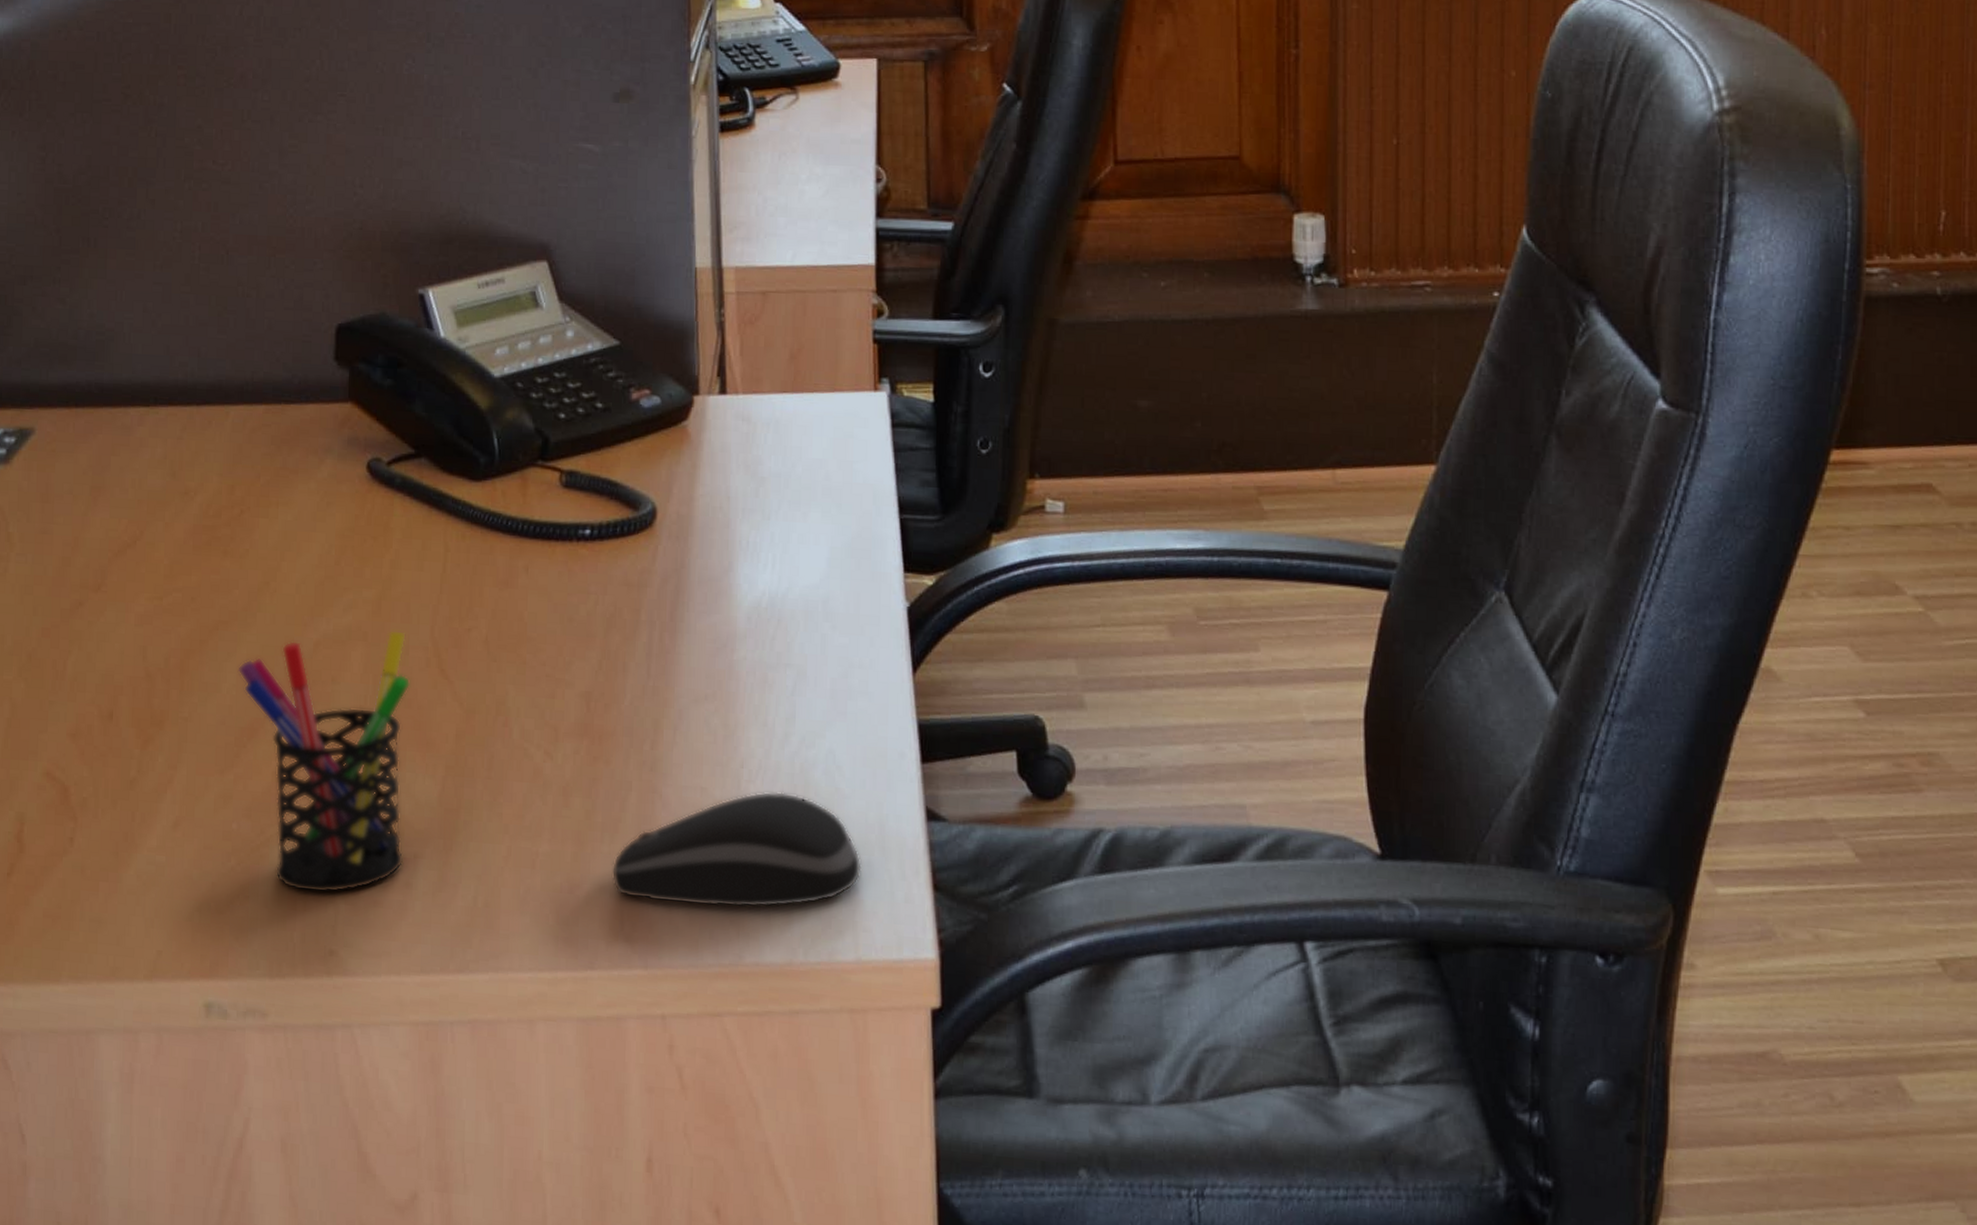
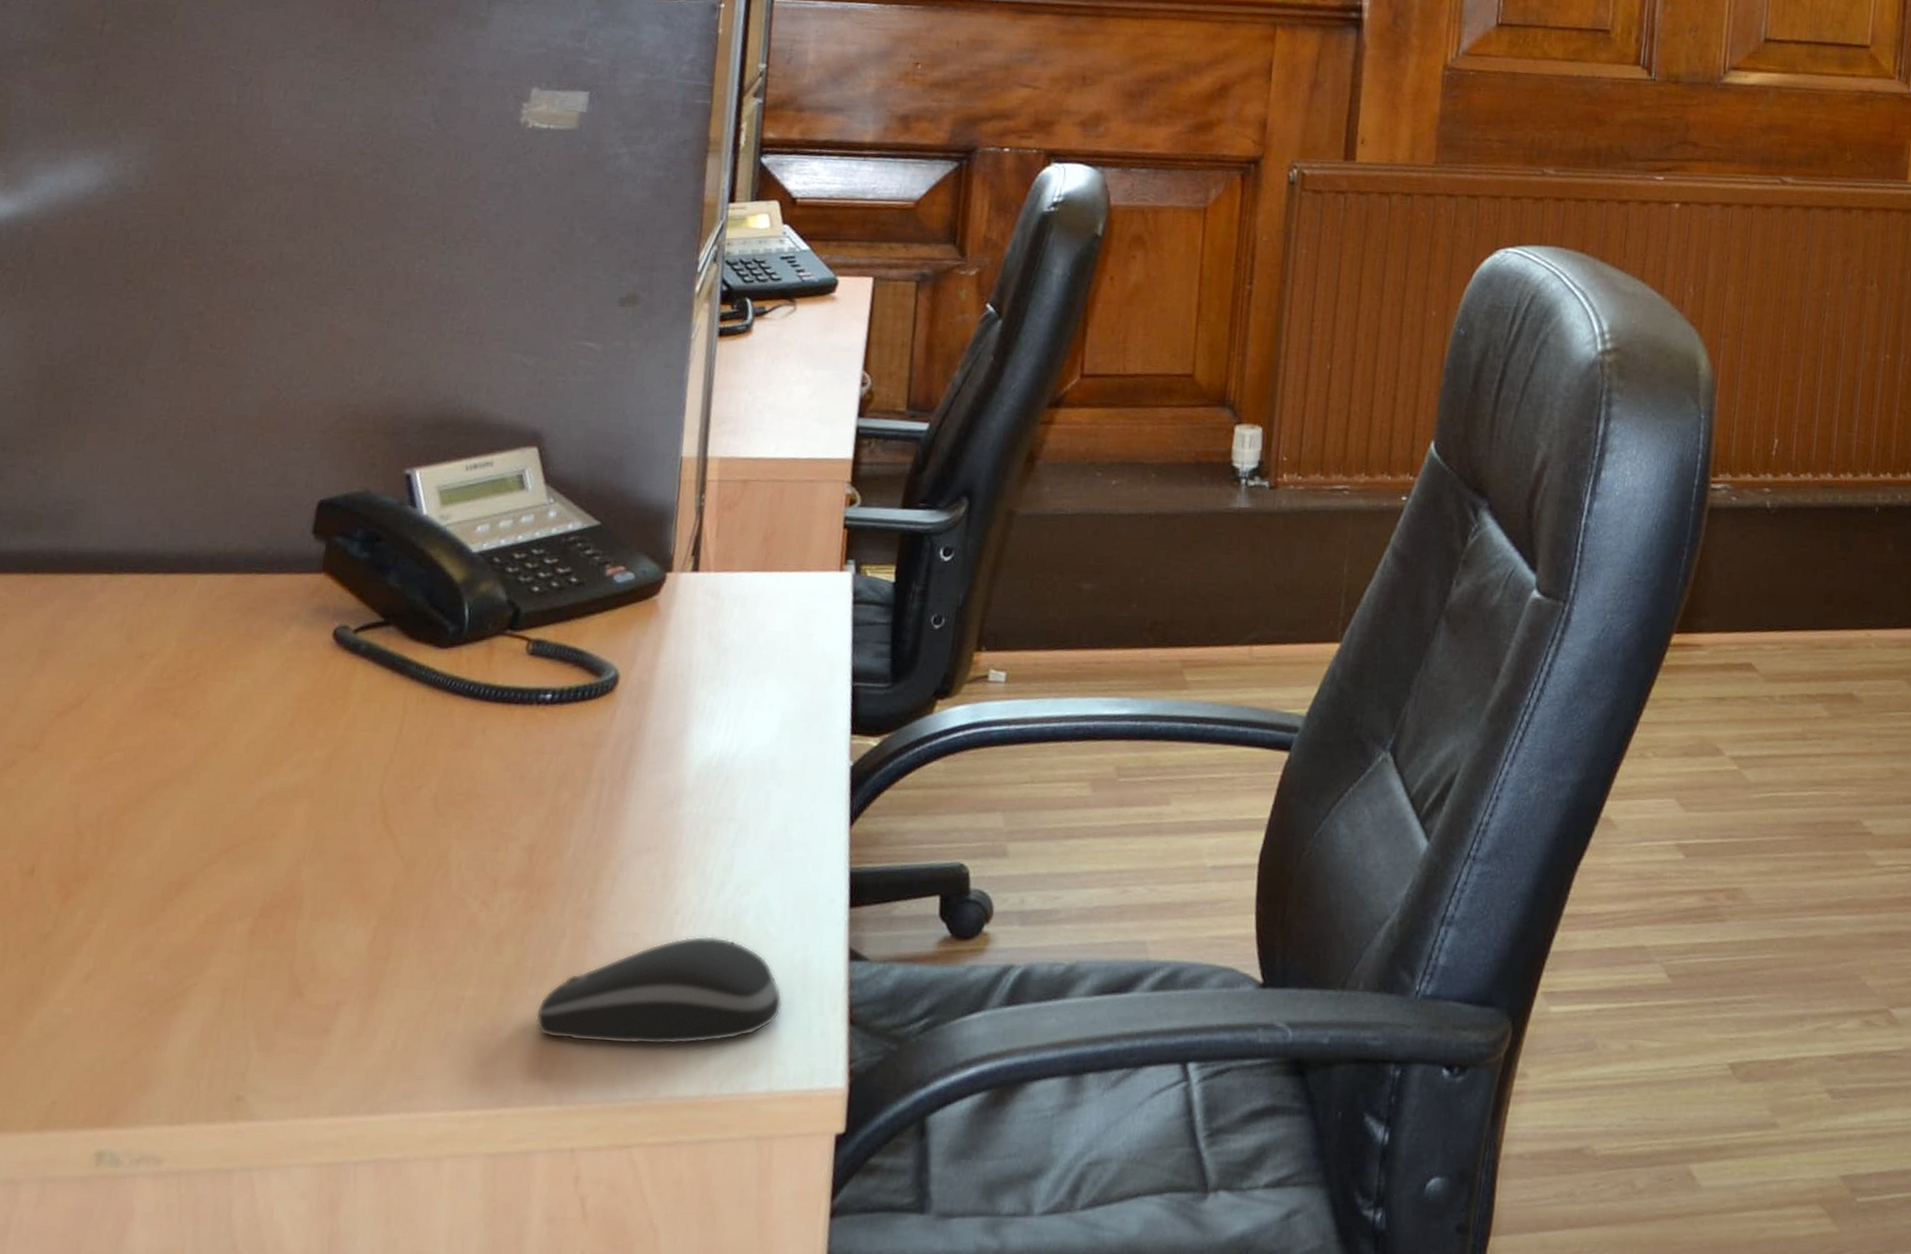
pen holder: present [237,629,411,894] -> none [173,787,354,1041]

